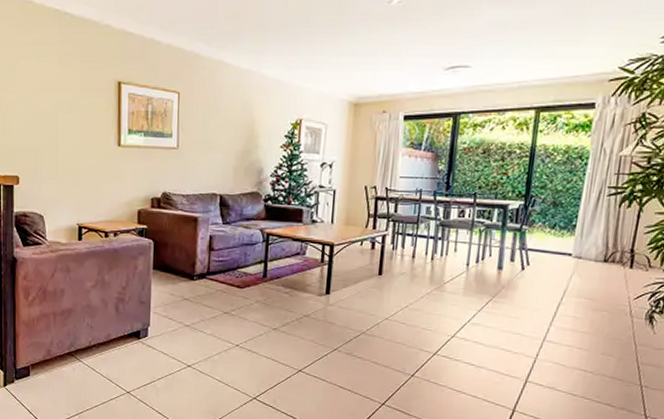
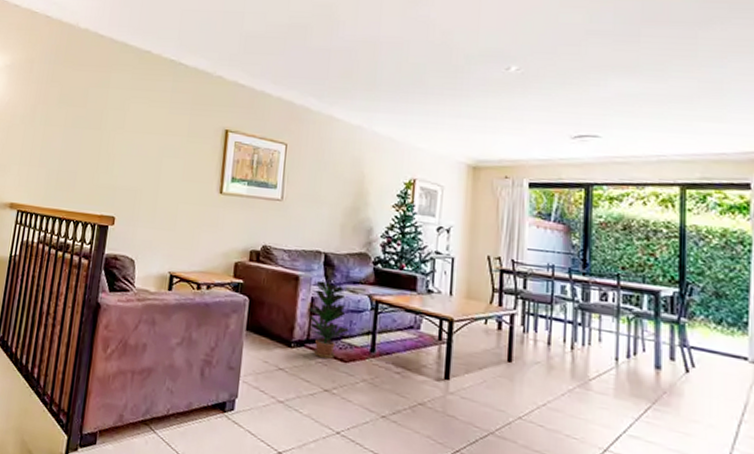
potted plant: none [207,220,244,286] -> present [307,280,349,359]

